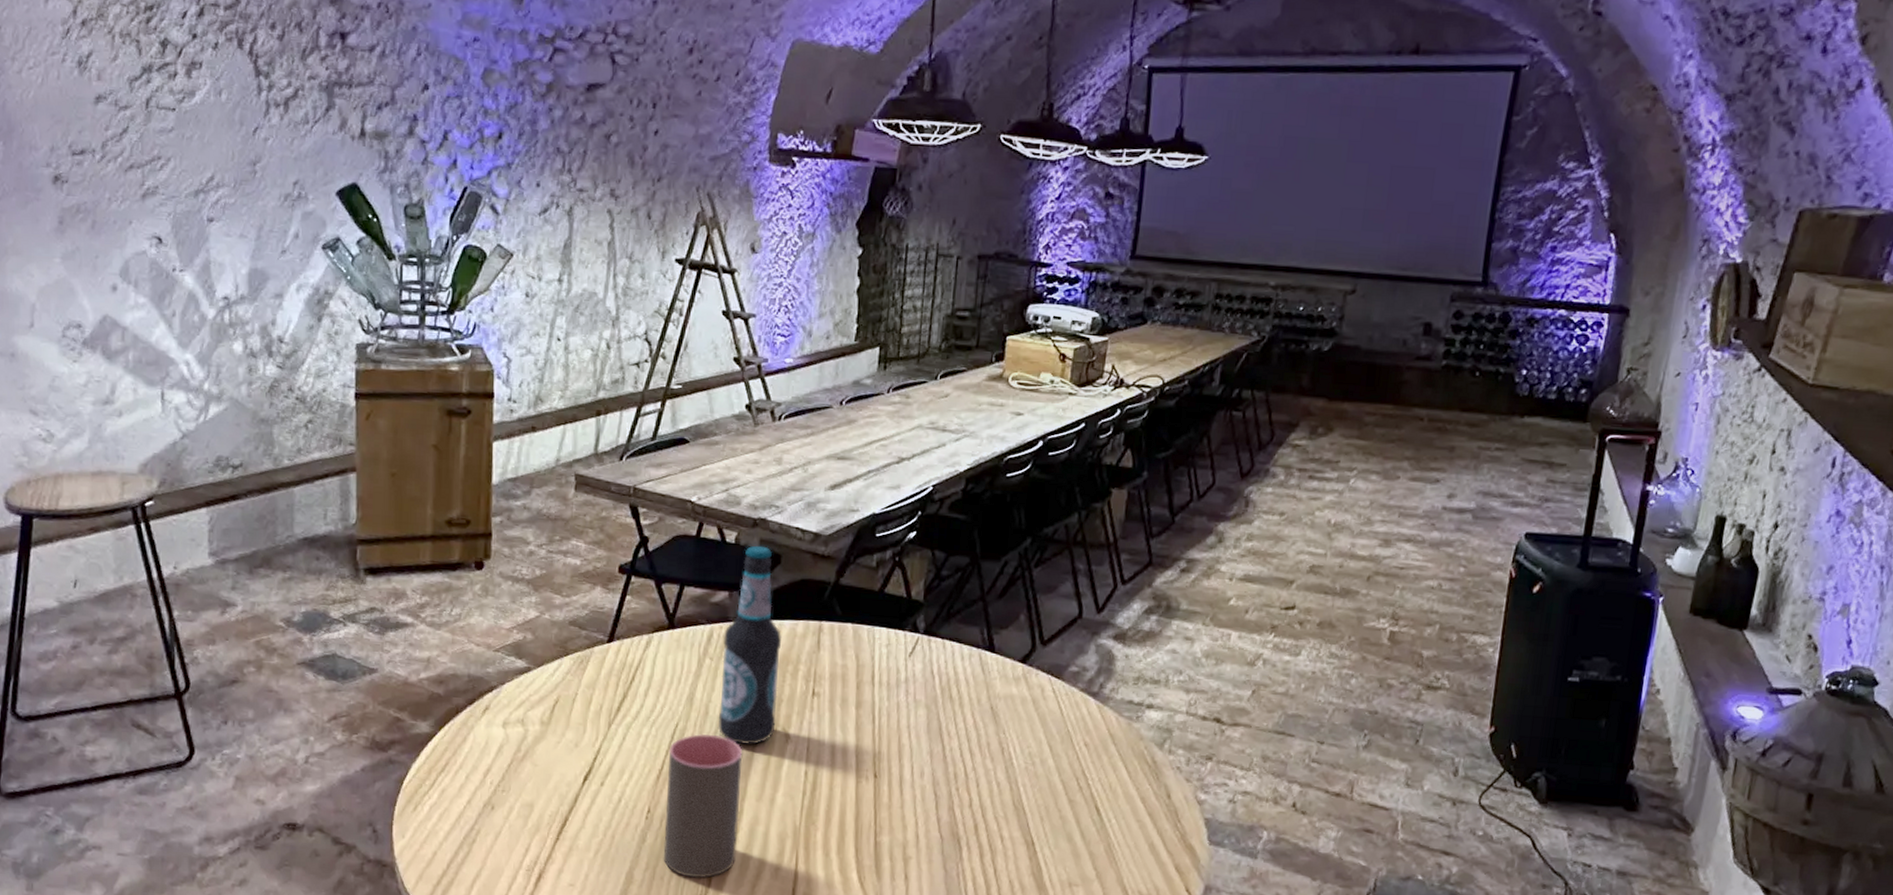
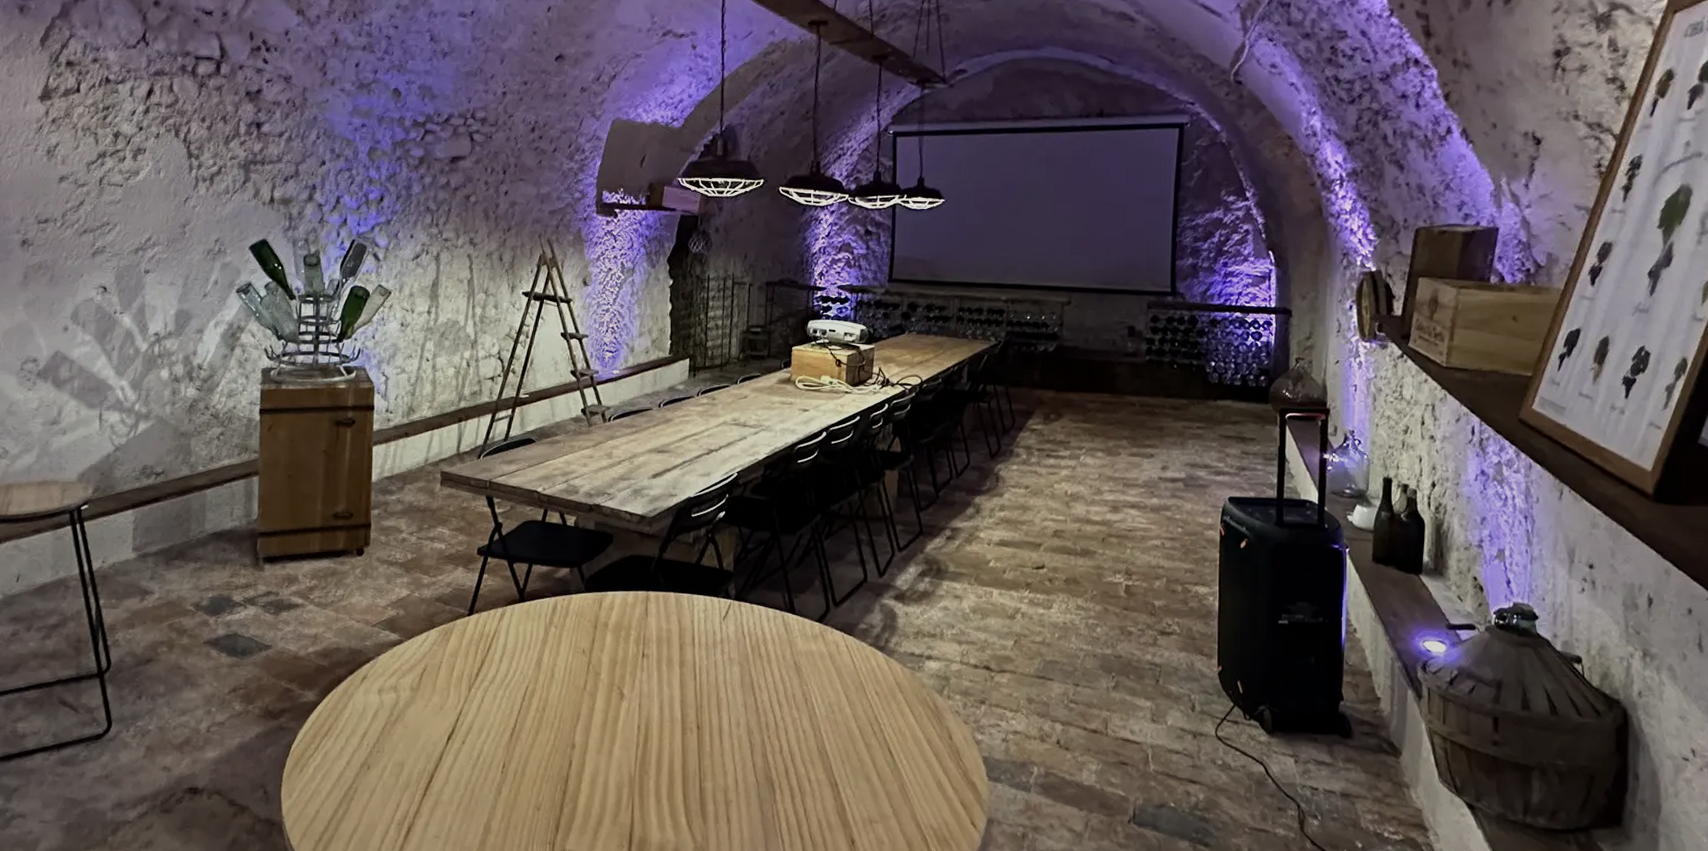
cup: present [663,733,743,878] -> none [516,694,584,827]
bottle: present [717,545,781,745] -> none [562,527,615,703]

